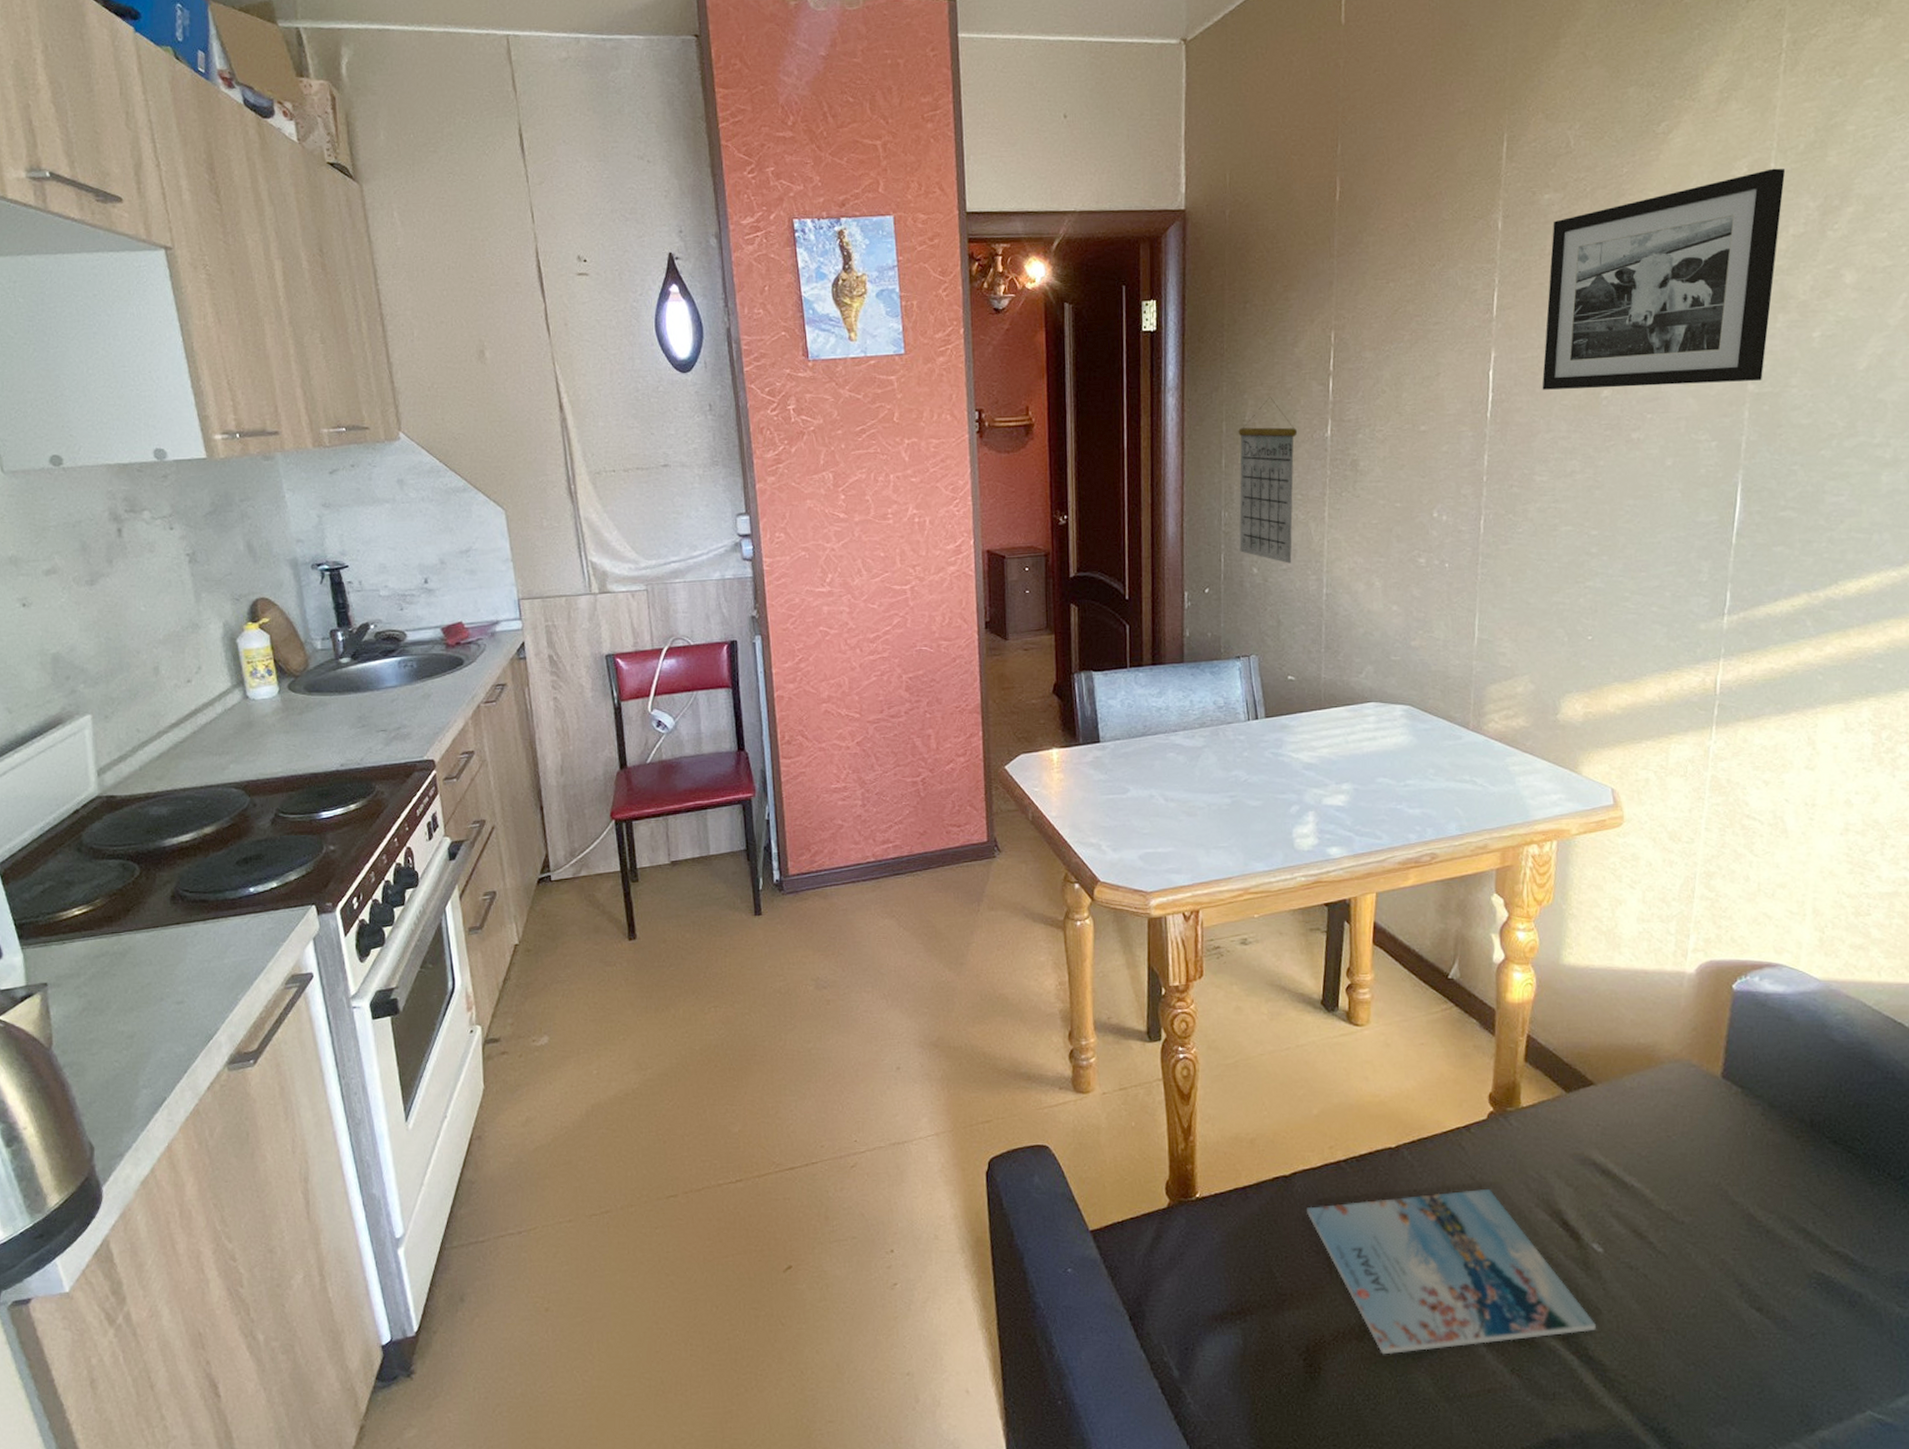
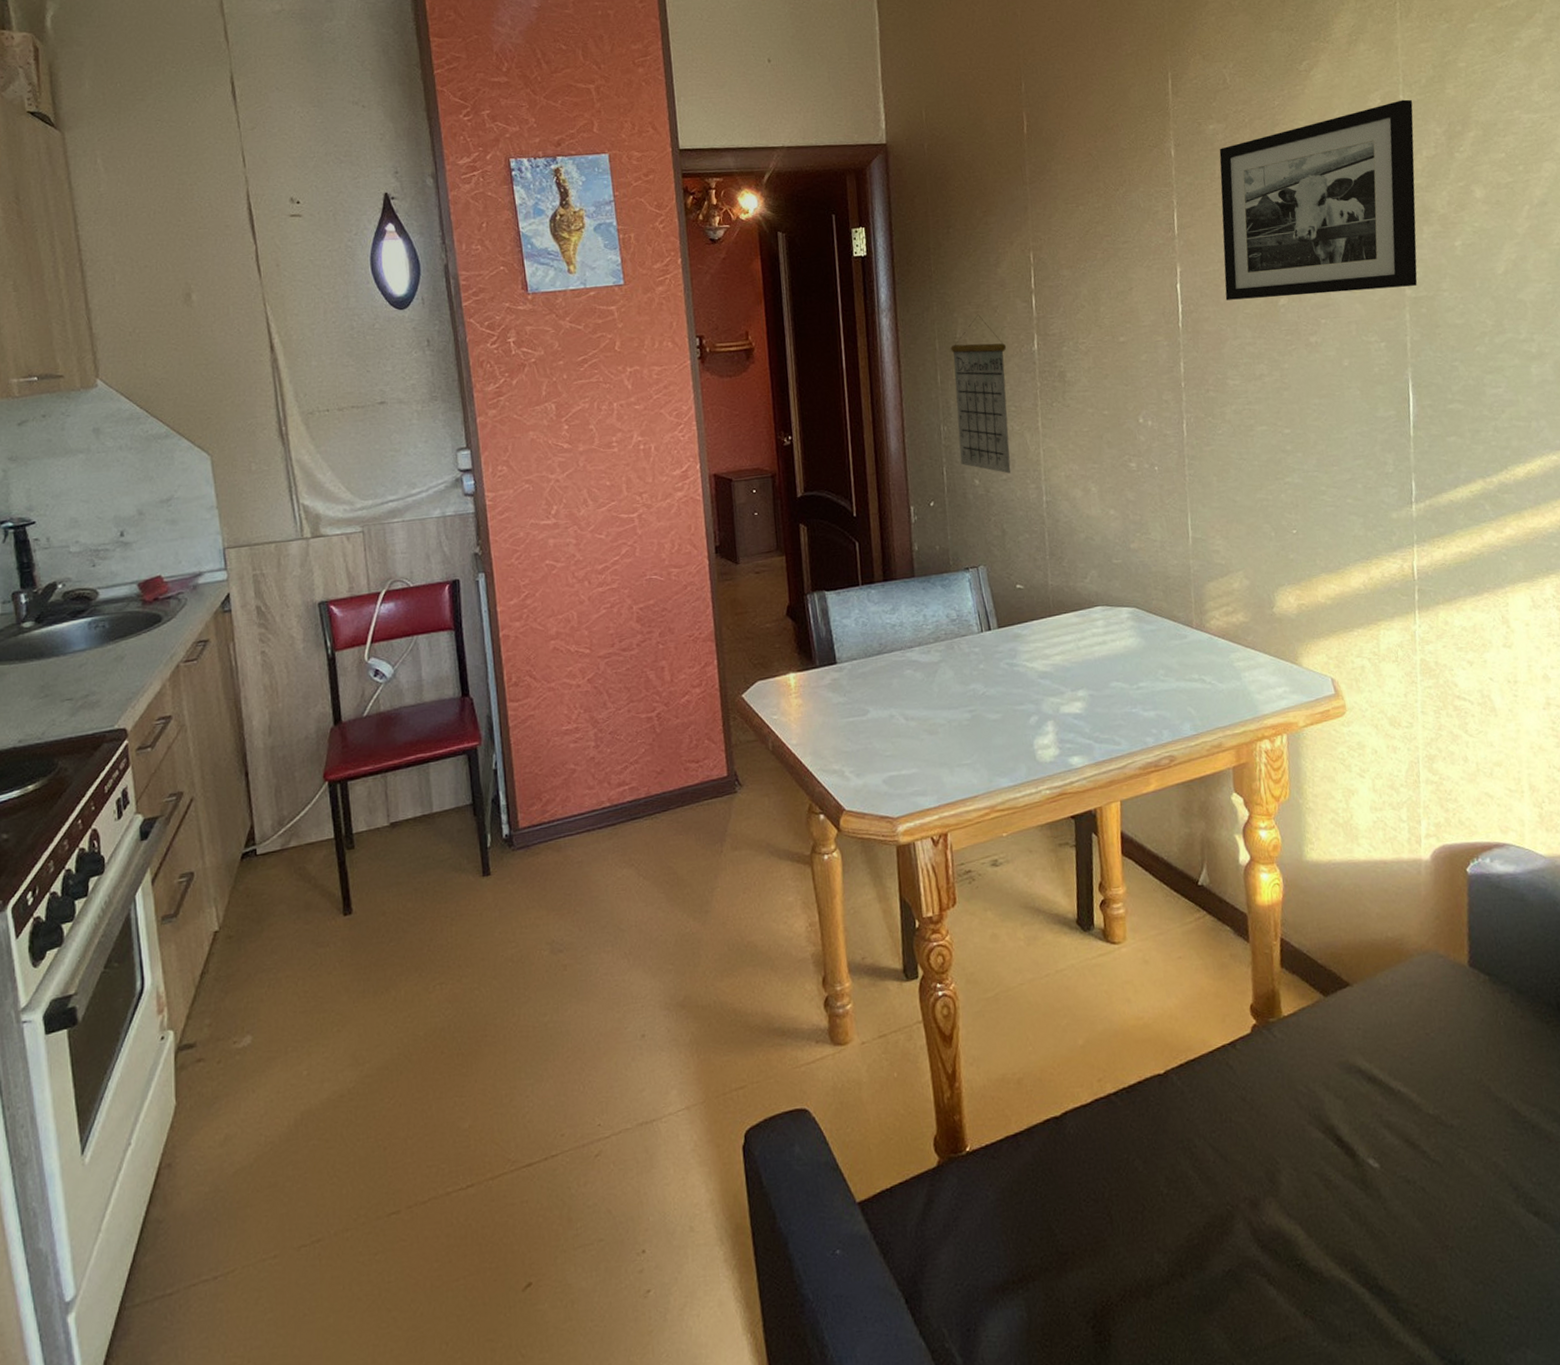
magazine: present [1307,1189,1596,1355] -> none [1081,1110,1383,1312]

